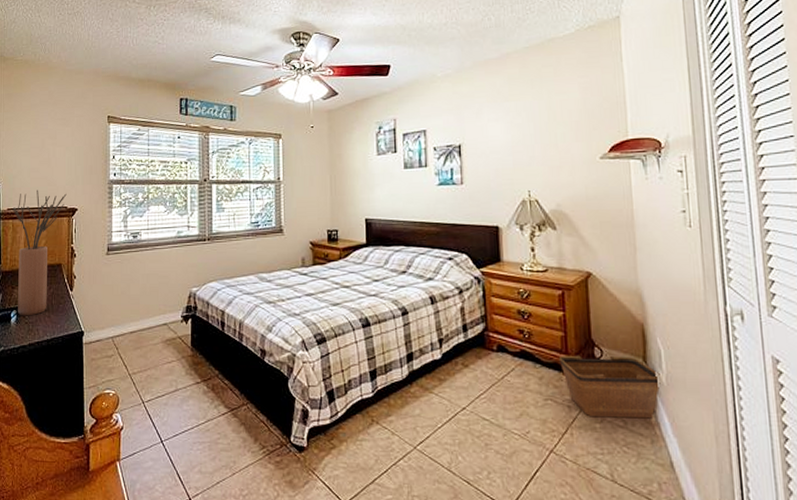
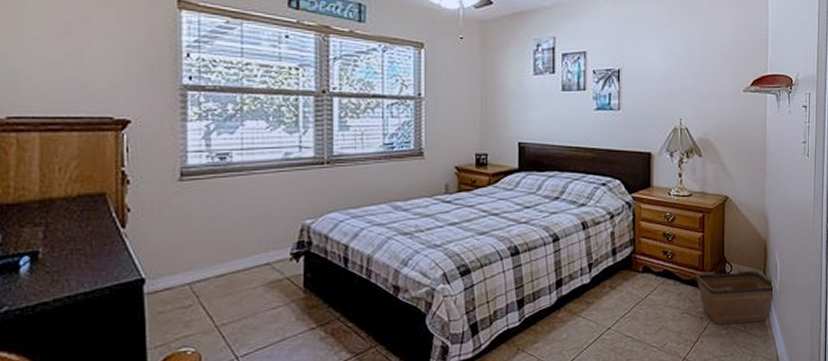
vase: present [12,189,67,316] -> none [16,92,112,264]

